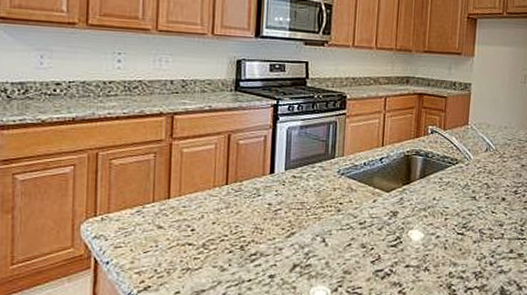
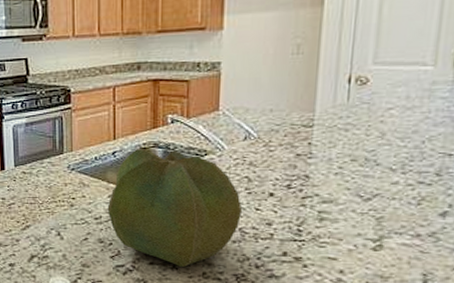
cabbage: none [371,156,482,269] -> present [107,149,243,268]

